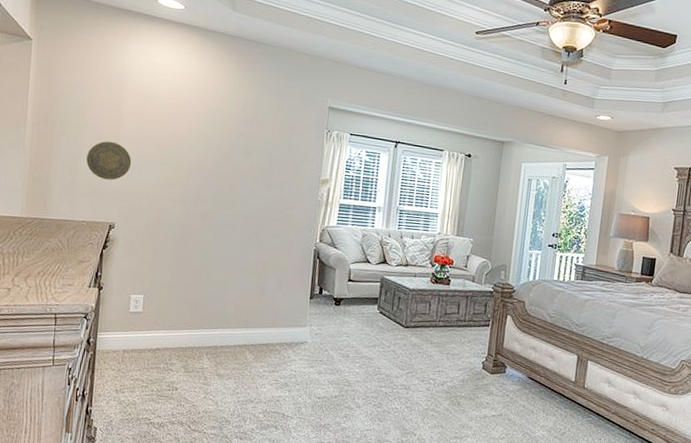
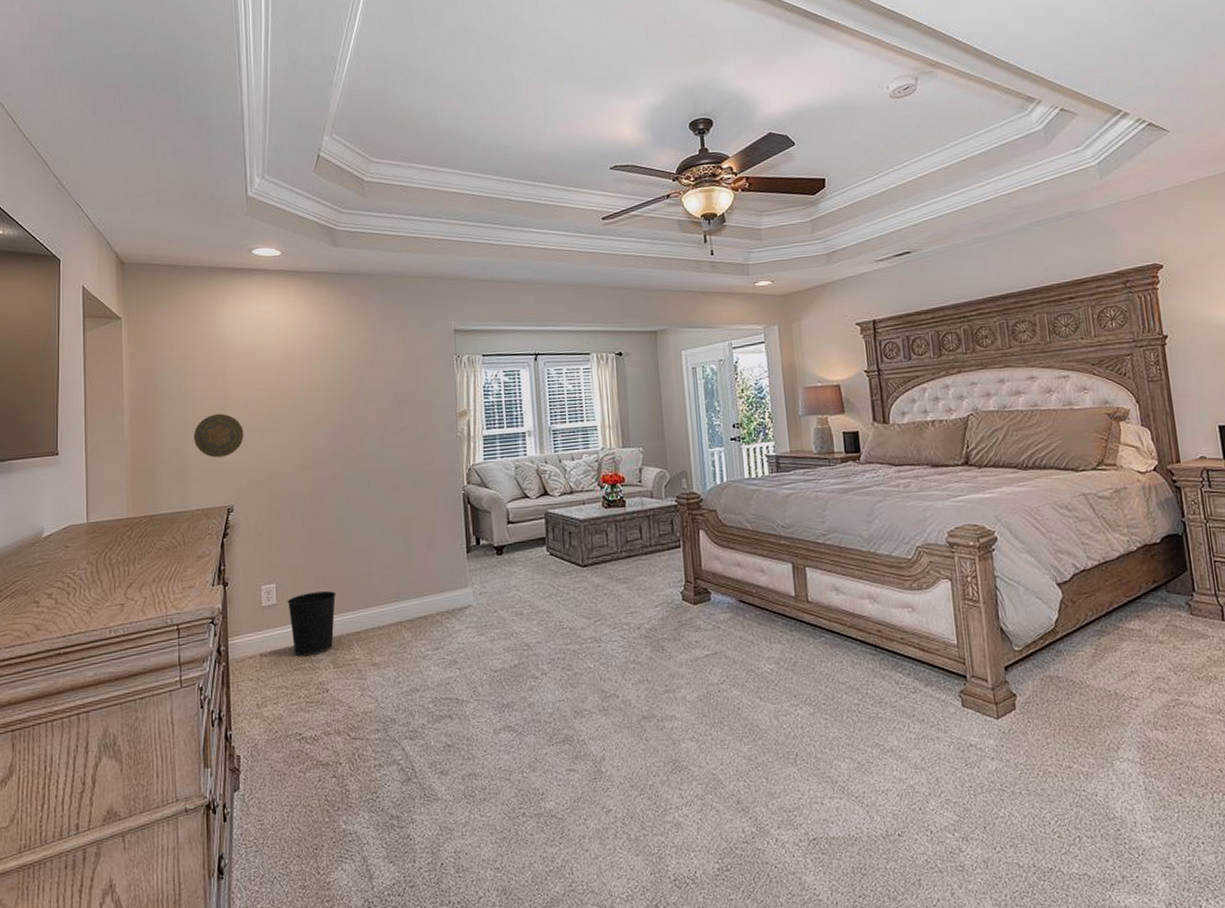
wastebasket: none [151,307,194,360] -> present [287,591,336,657]

